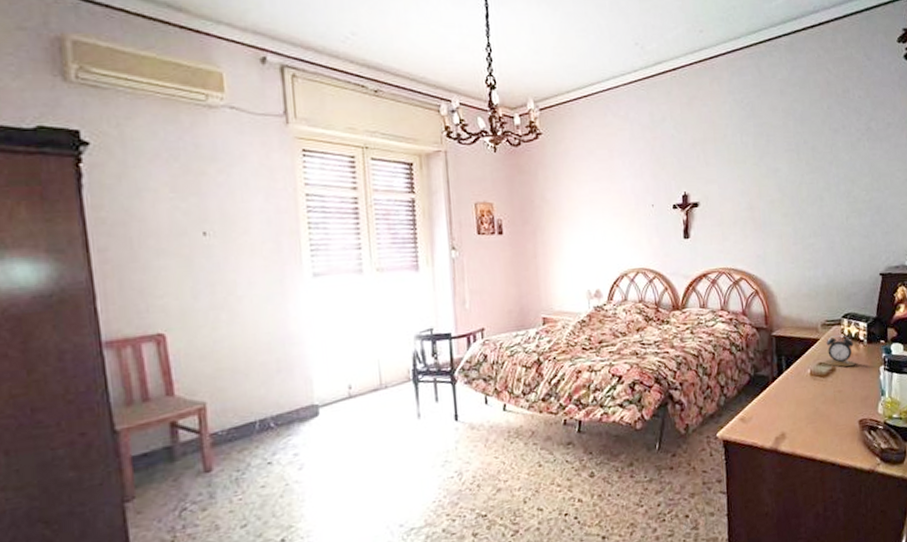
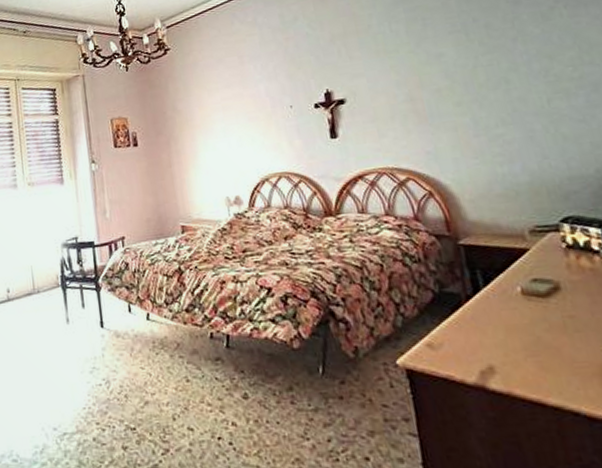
alarm clock: present [825,335,856,367] -> none [540,244,592,285]

